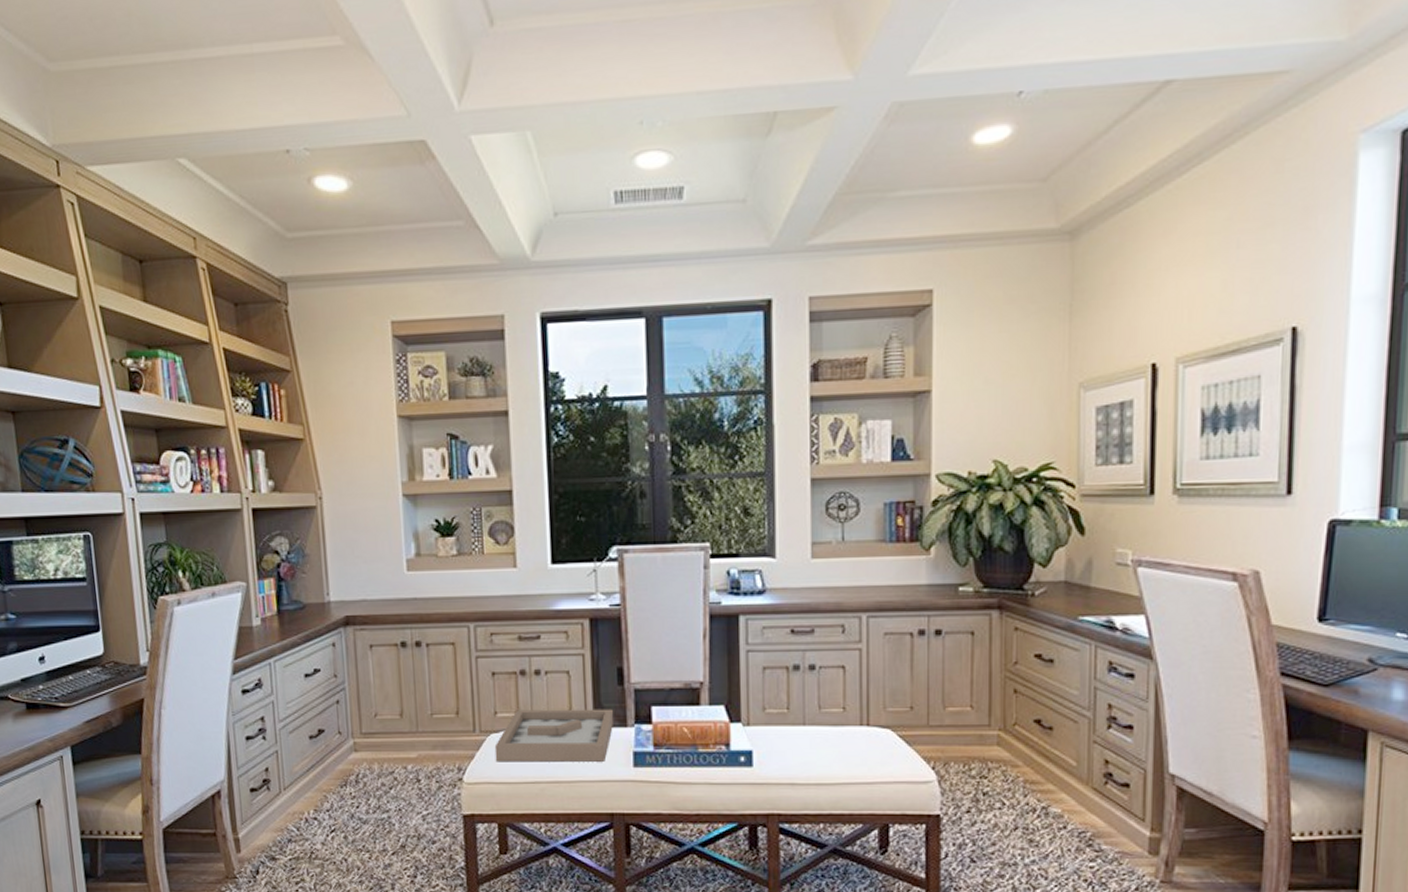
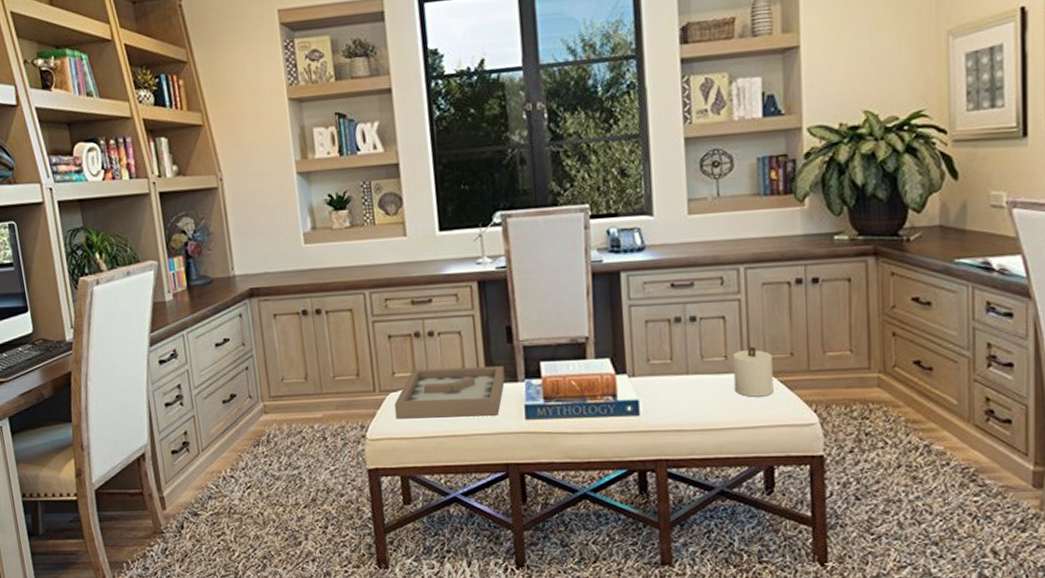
candle: none [851,698,892,751] -> present [732,346,774,397]

